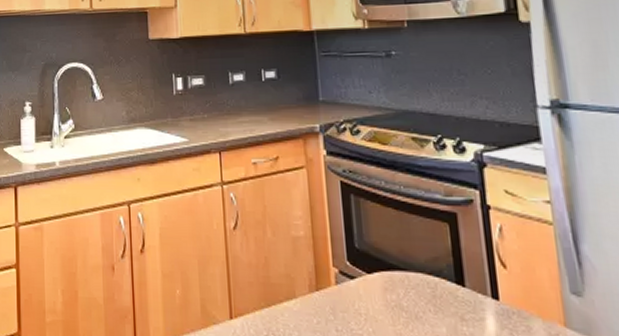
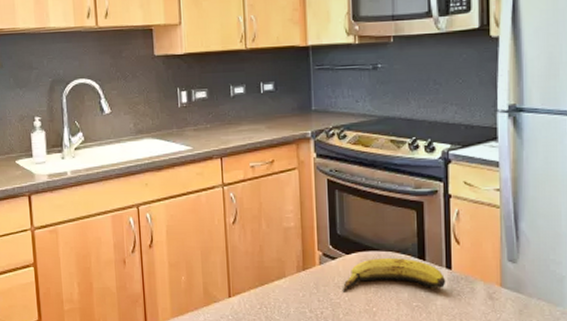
banana: none [365,280,494,324] -> present [343,257,446,292]

